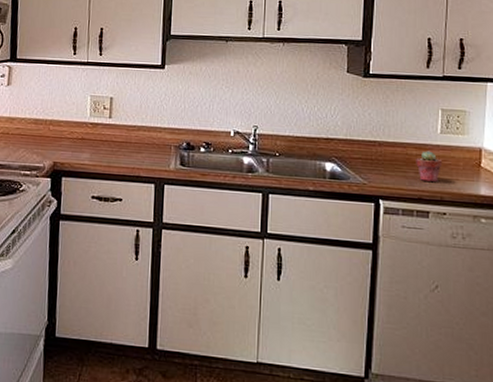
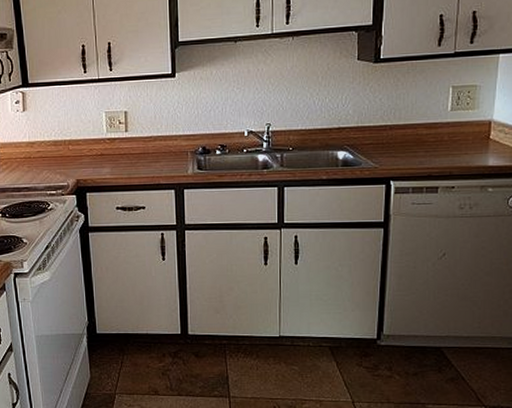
potted succulent: present [416,151,443,183] -> none [426,129,452,159]

